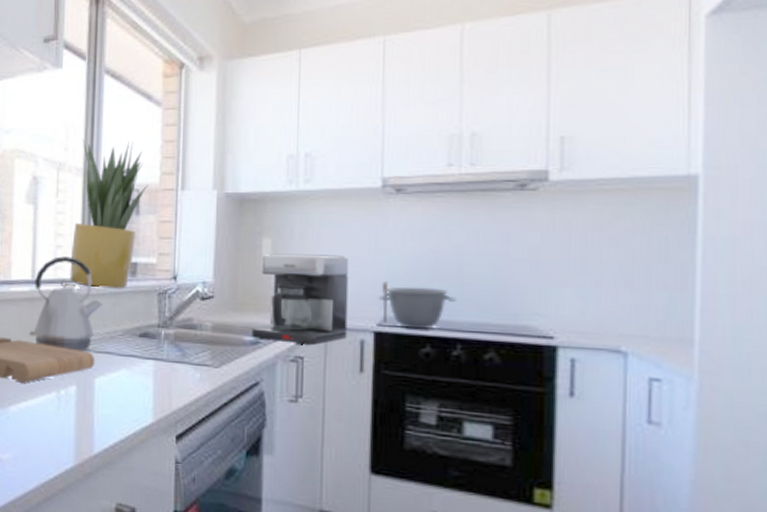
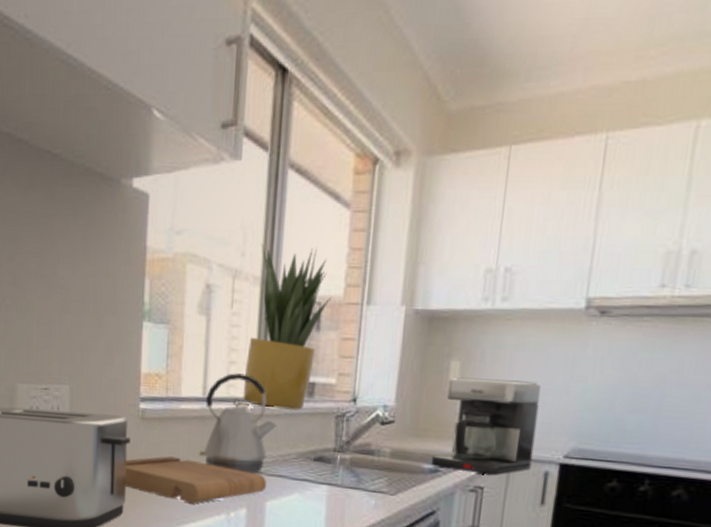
cooking pot: present [378,281,456,330] -> none [568,411,651,464]

